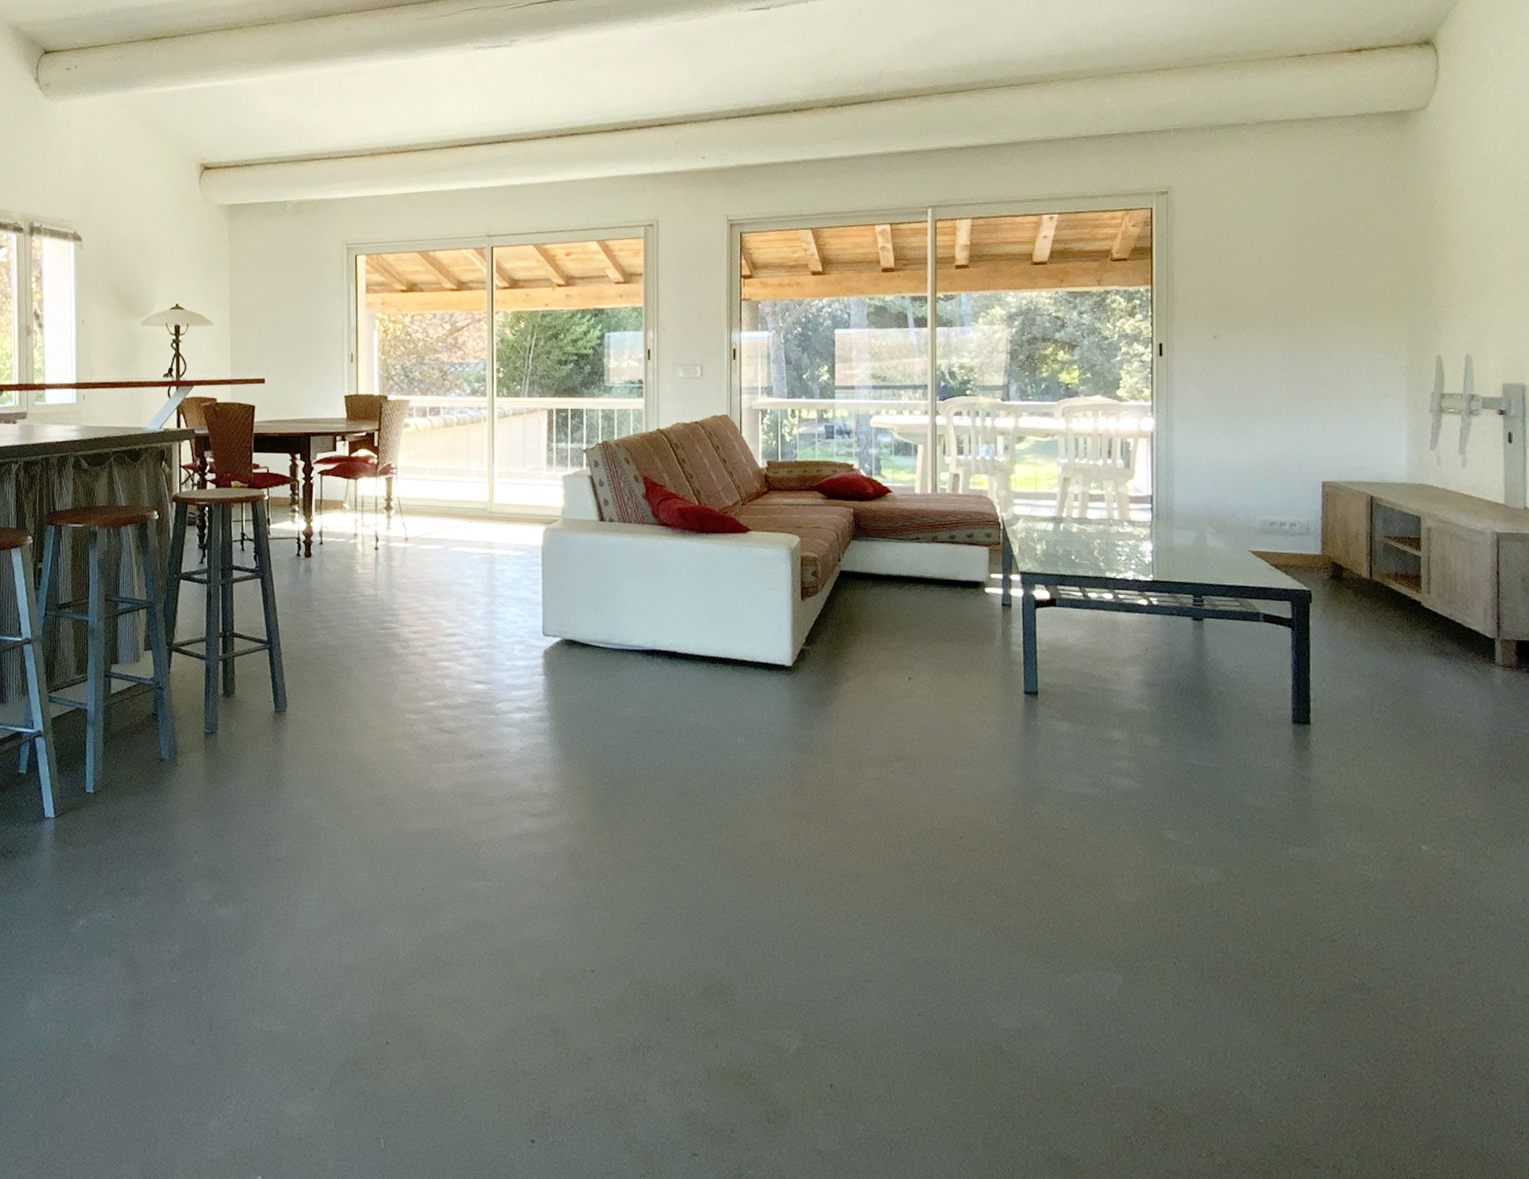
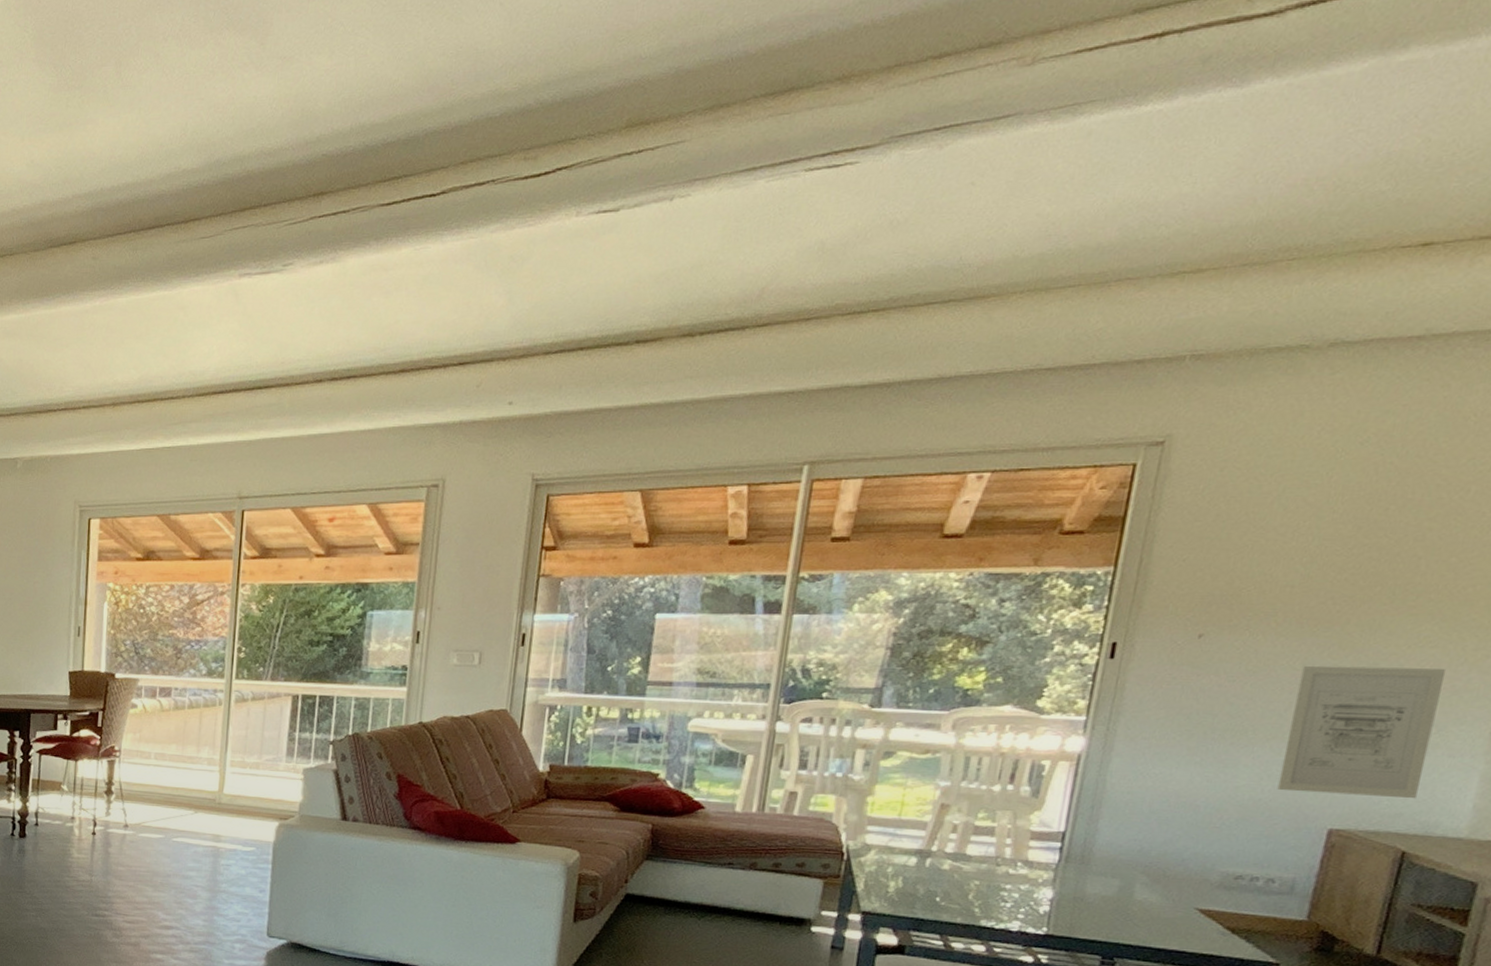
wall art: none [1284,357,1372,455] -> present [1277,665,1447,799]

